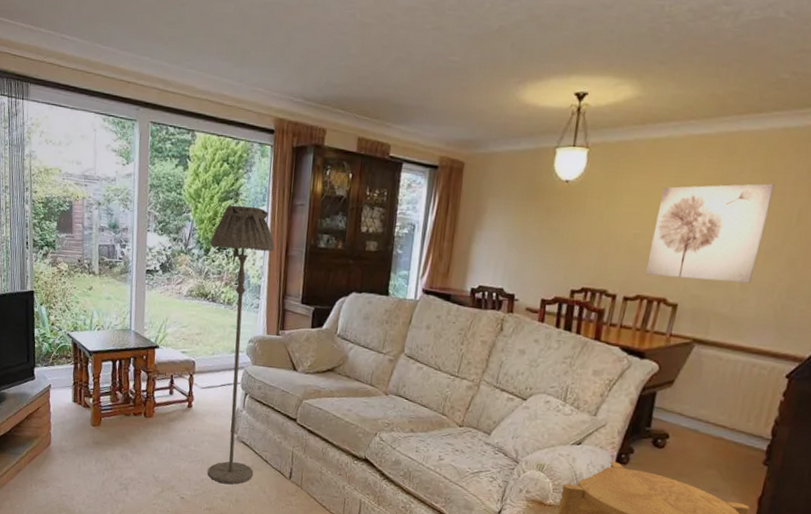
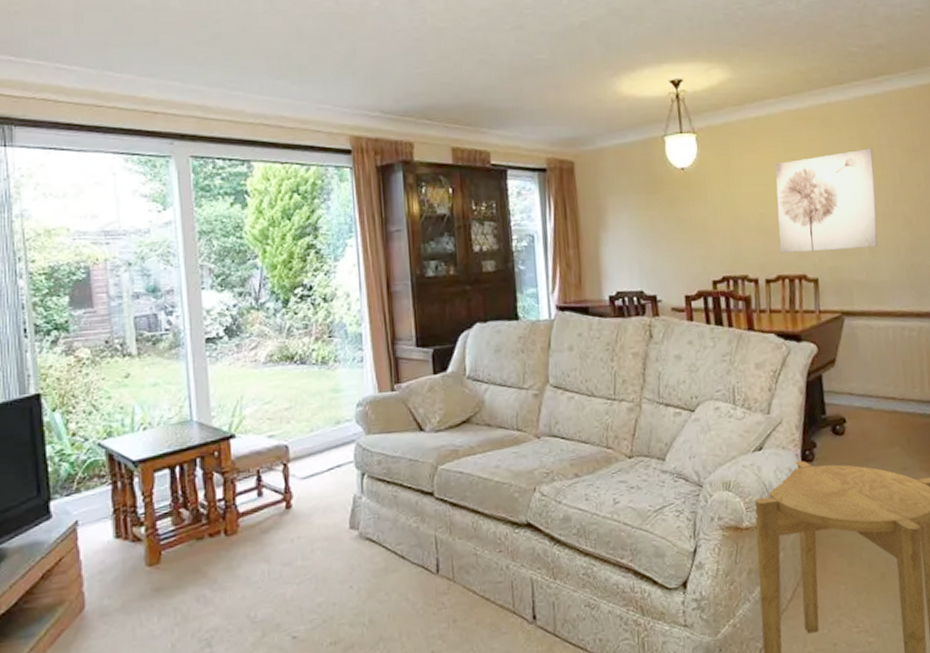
floor lamp: present [208,205,275,484] -> none [288,240,389,602]

